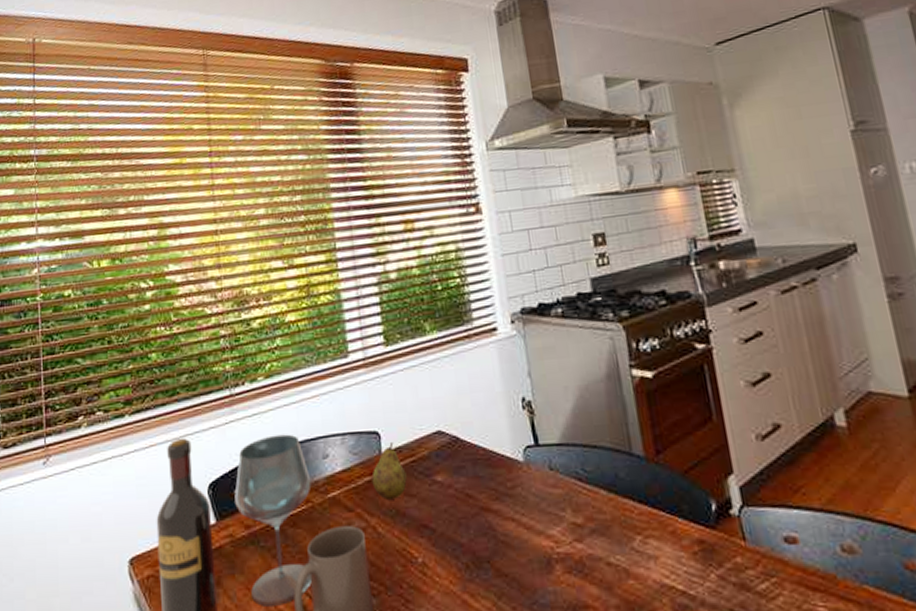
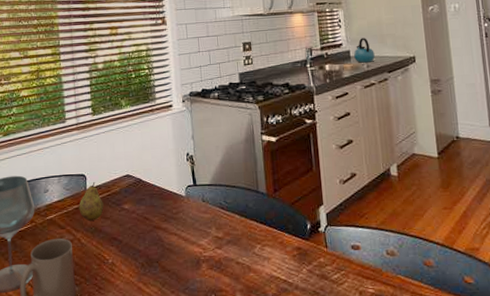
kettle: none [760,219,794,257] -> present [354,38,375,63]

